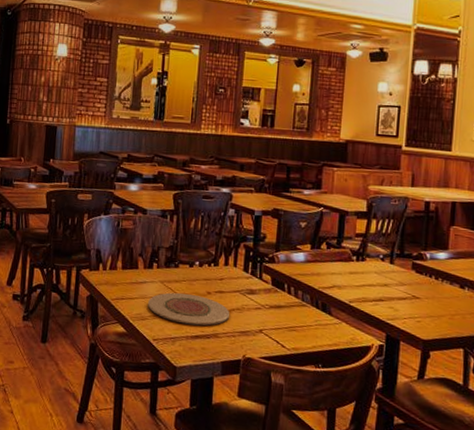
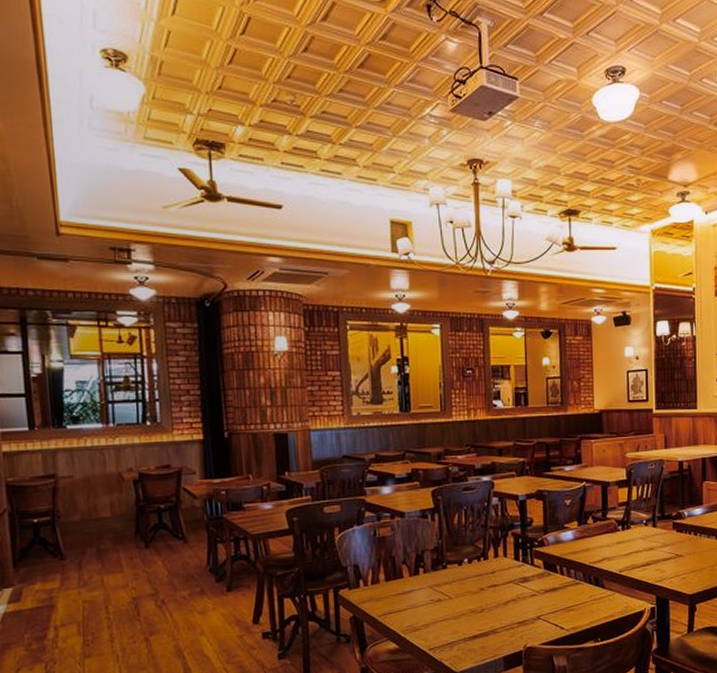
plate: present [148,292,230,326] -> none [419,593,506,627]

